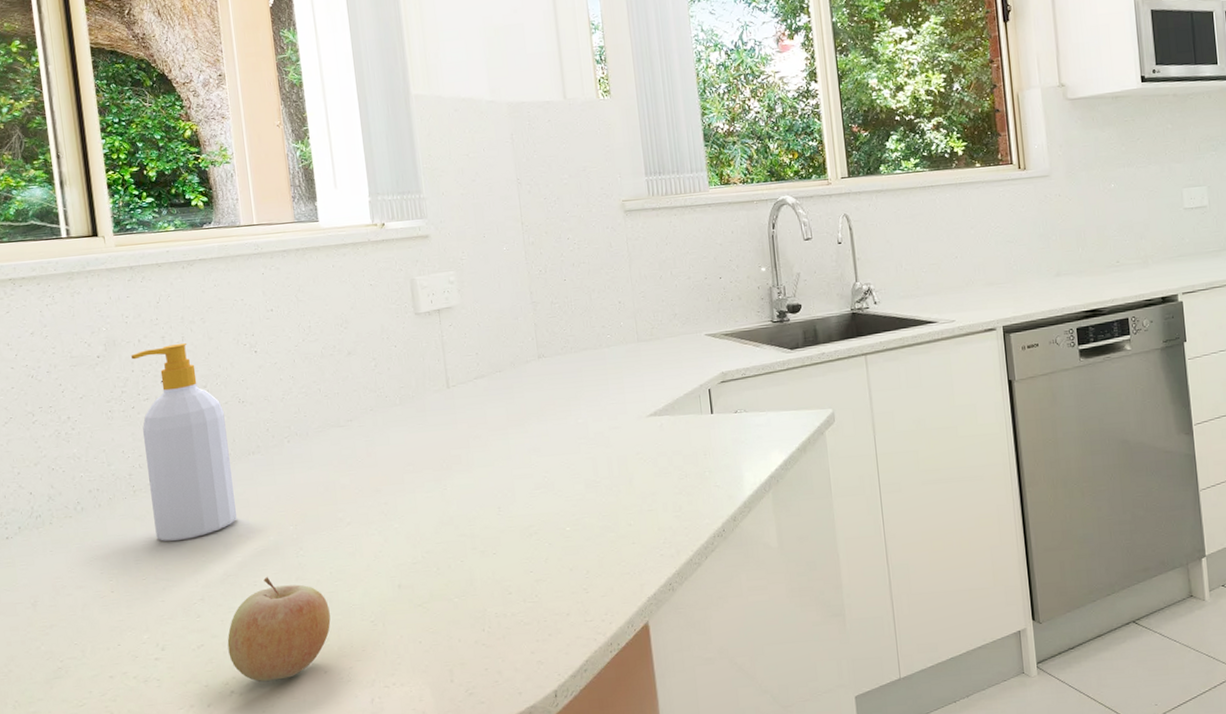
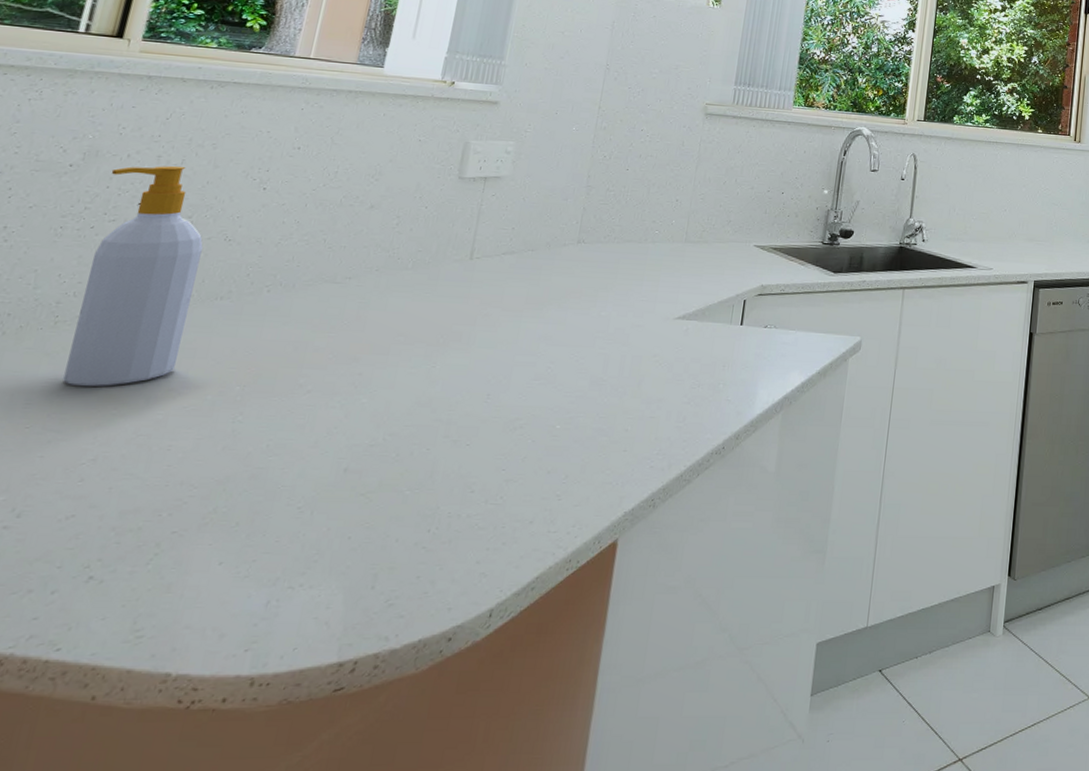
fruit: present [227,577,331,682] -> none [103,442,253,568]

